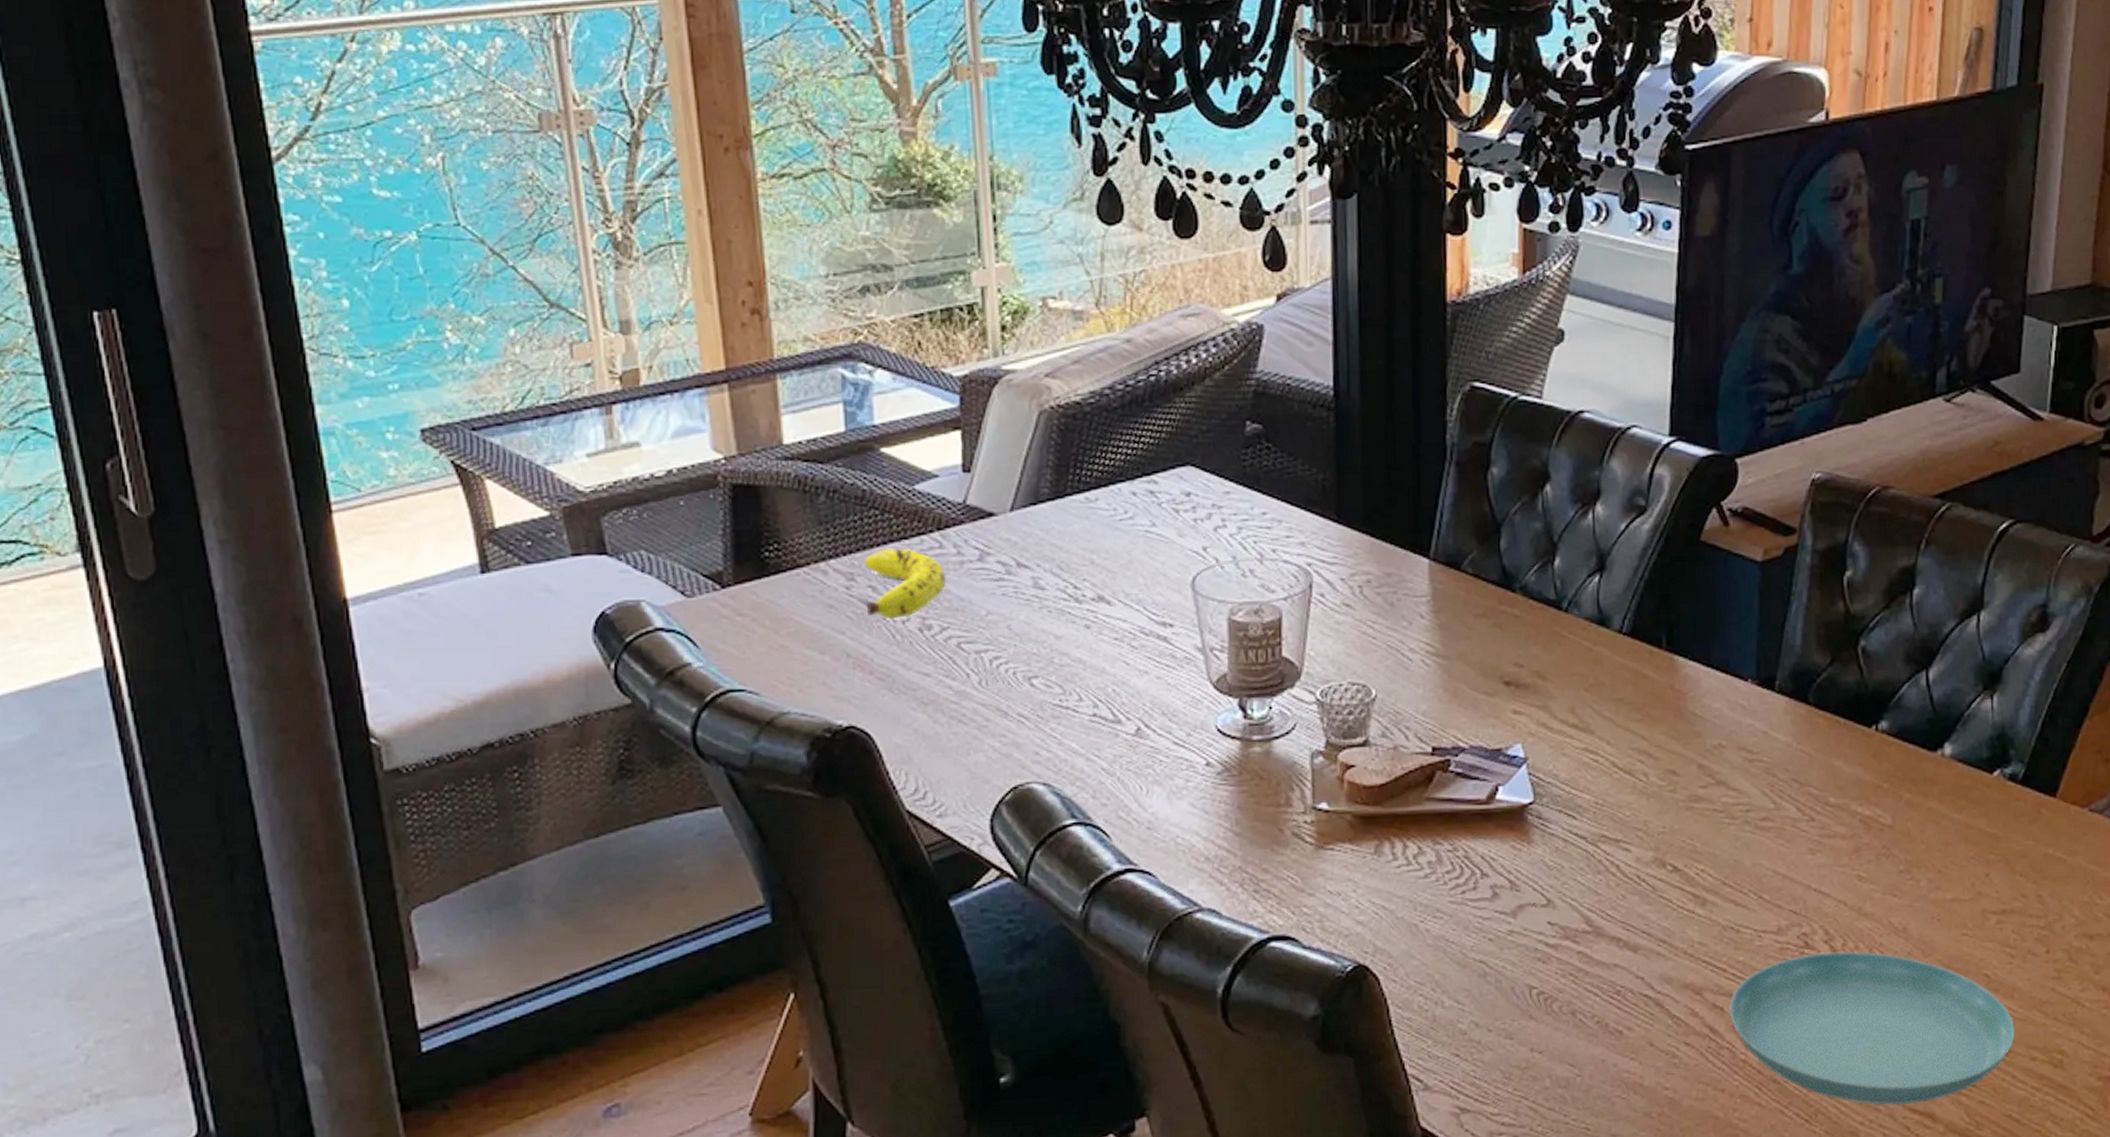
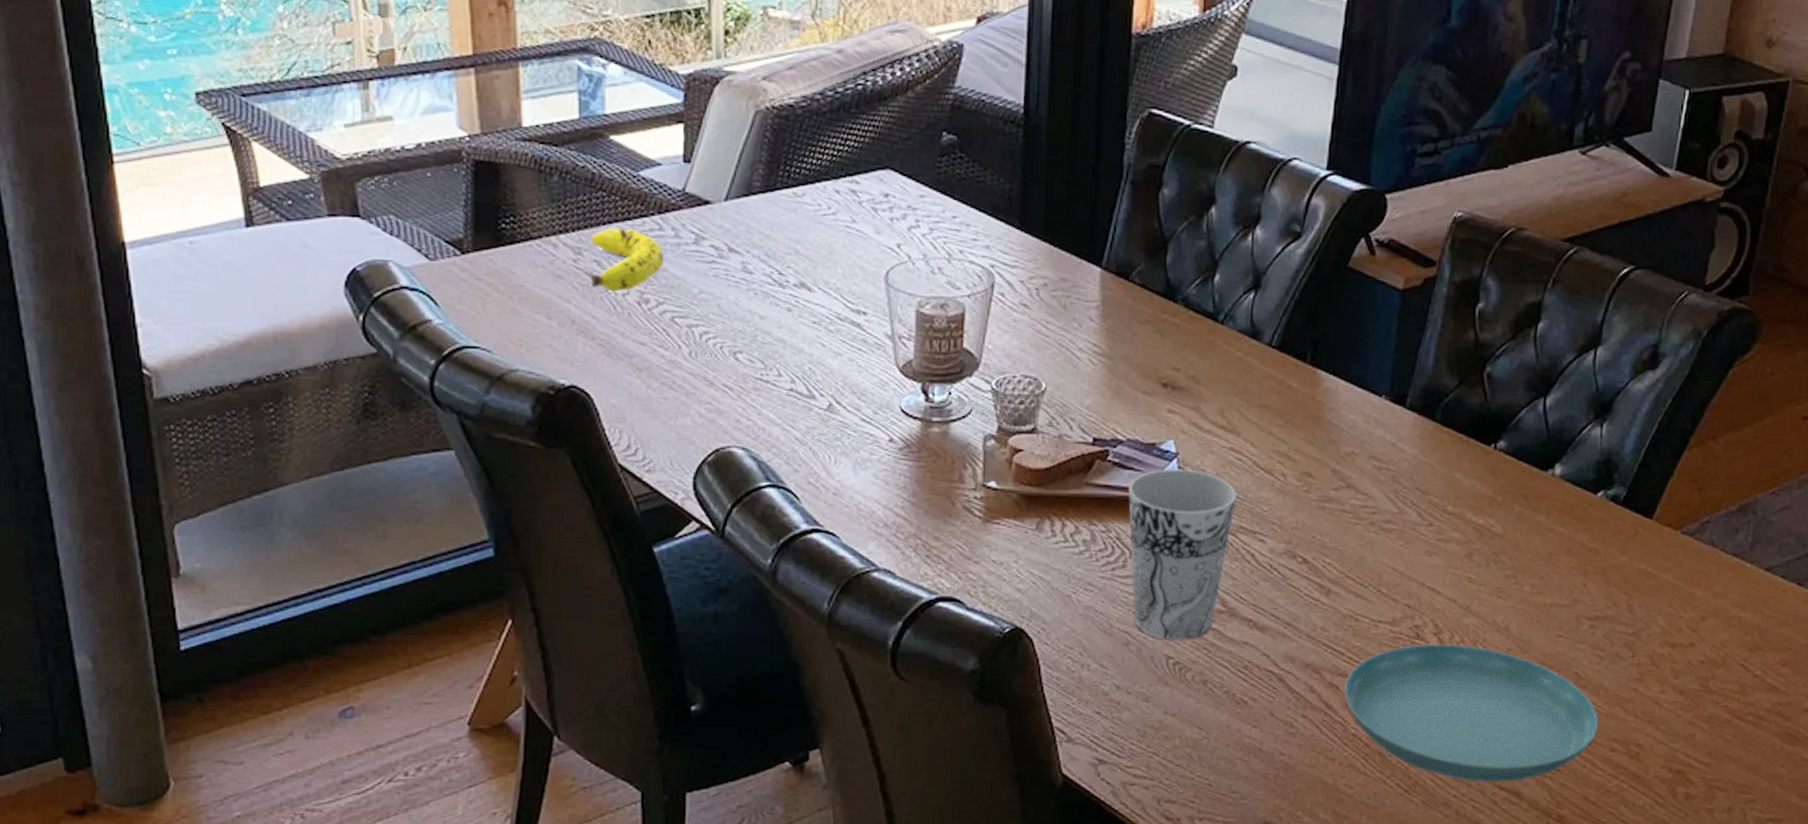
cup: none [1475,775,1596,968] -> present [1128,469,1237,640]

